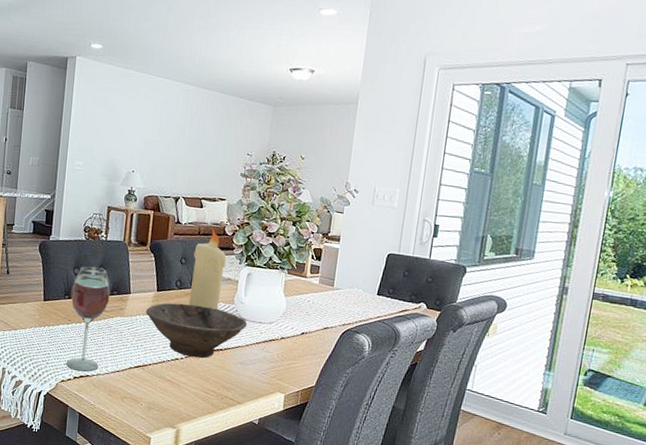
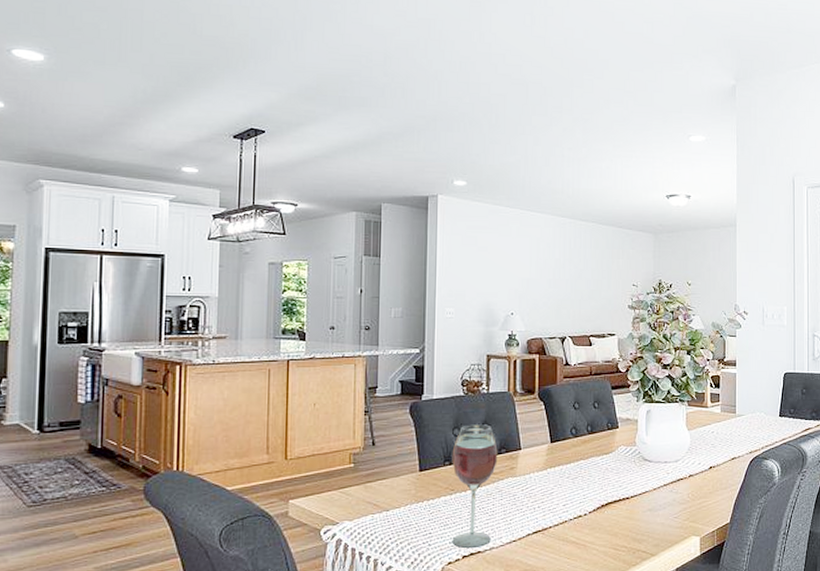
bowl: present [145,303,248,359] -> none [540,452,652,512]
candle: present [188,229,227,310] -> none [587,367,623,455]

